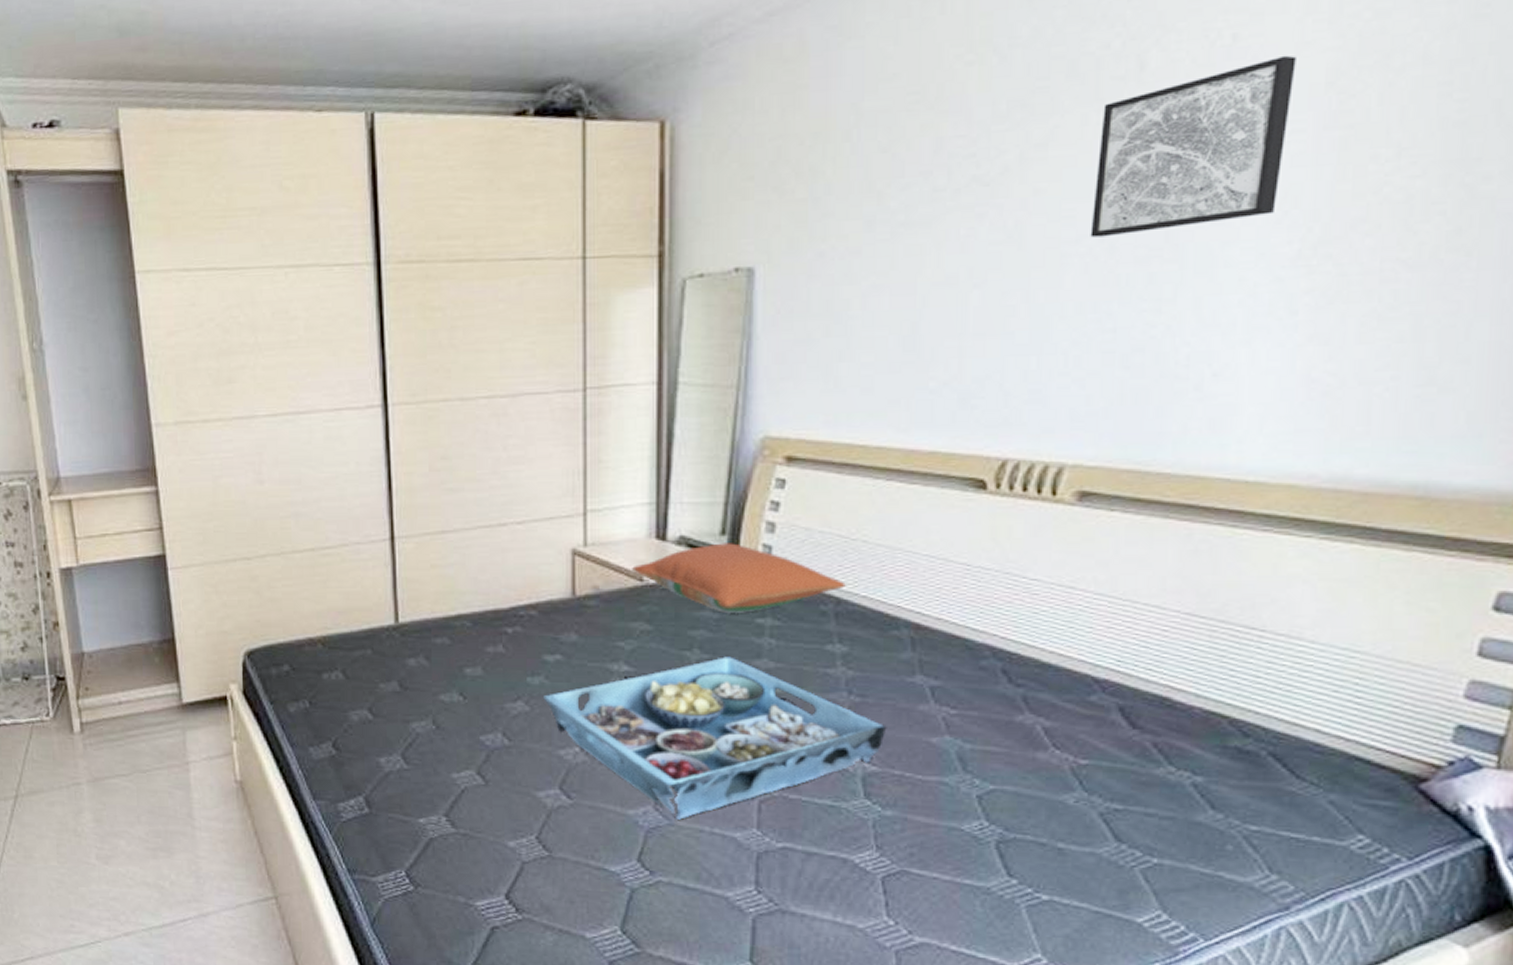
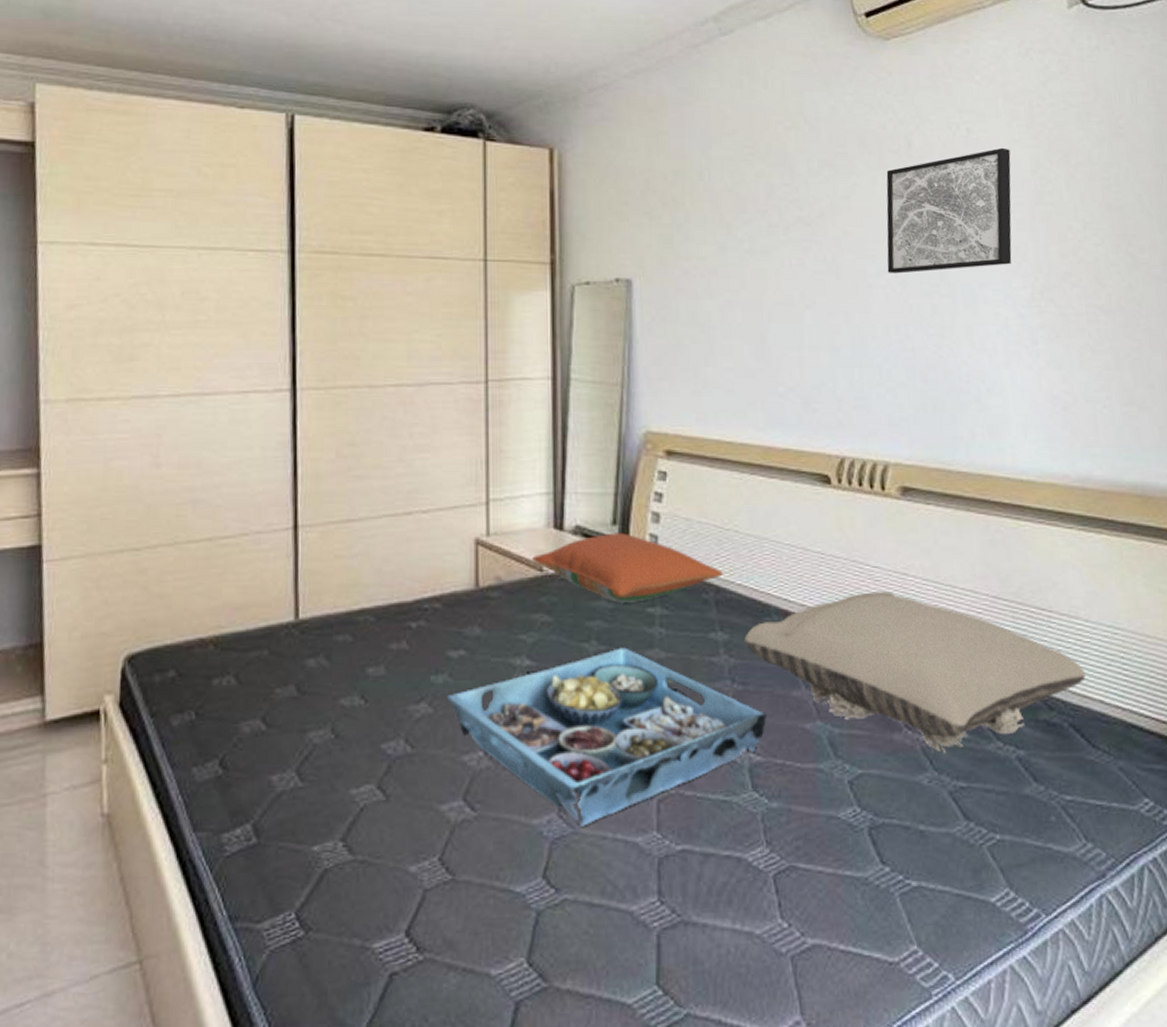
pillow: none [866,606,1301,776] -> present [745,592,1086,754]

